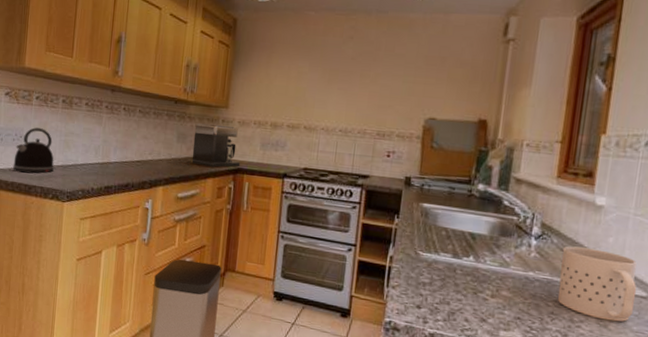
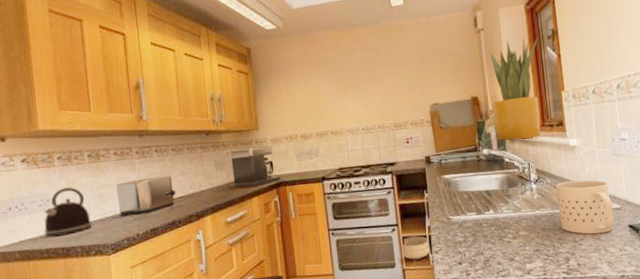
toaster: none [79,133,135,170] -> present [115,176,176,216]
bowl: none [353,261,388,290] -> present [402,236,430,260]
planter: none [499,58,586,185] -> present [489,38,541,141]

